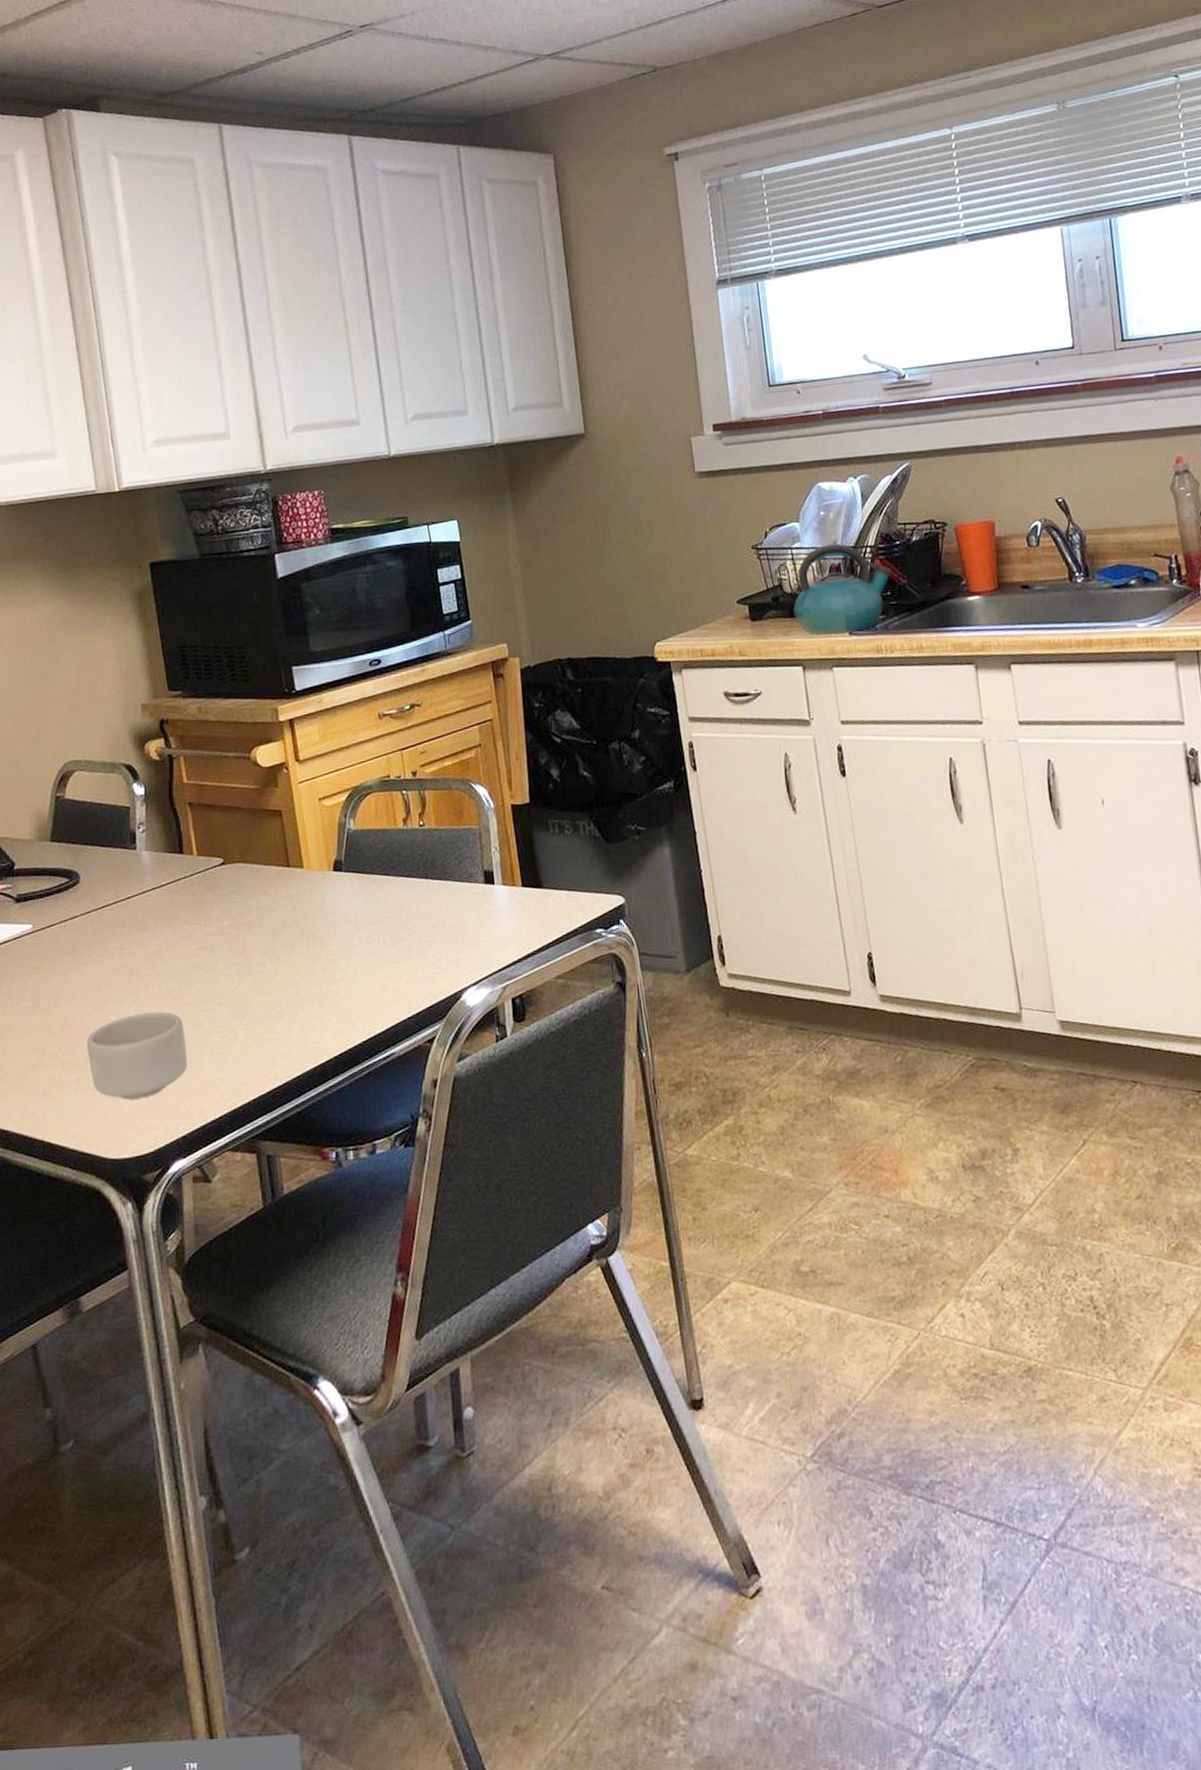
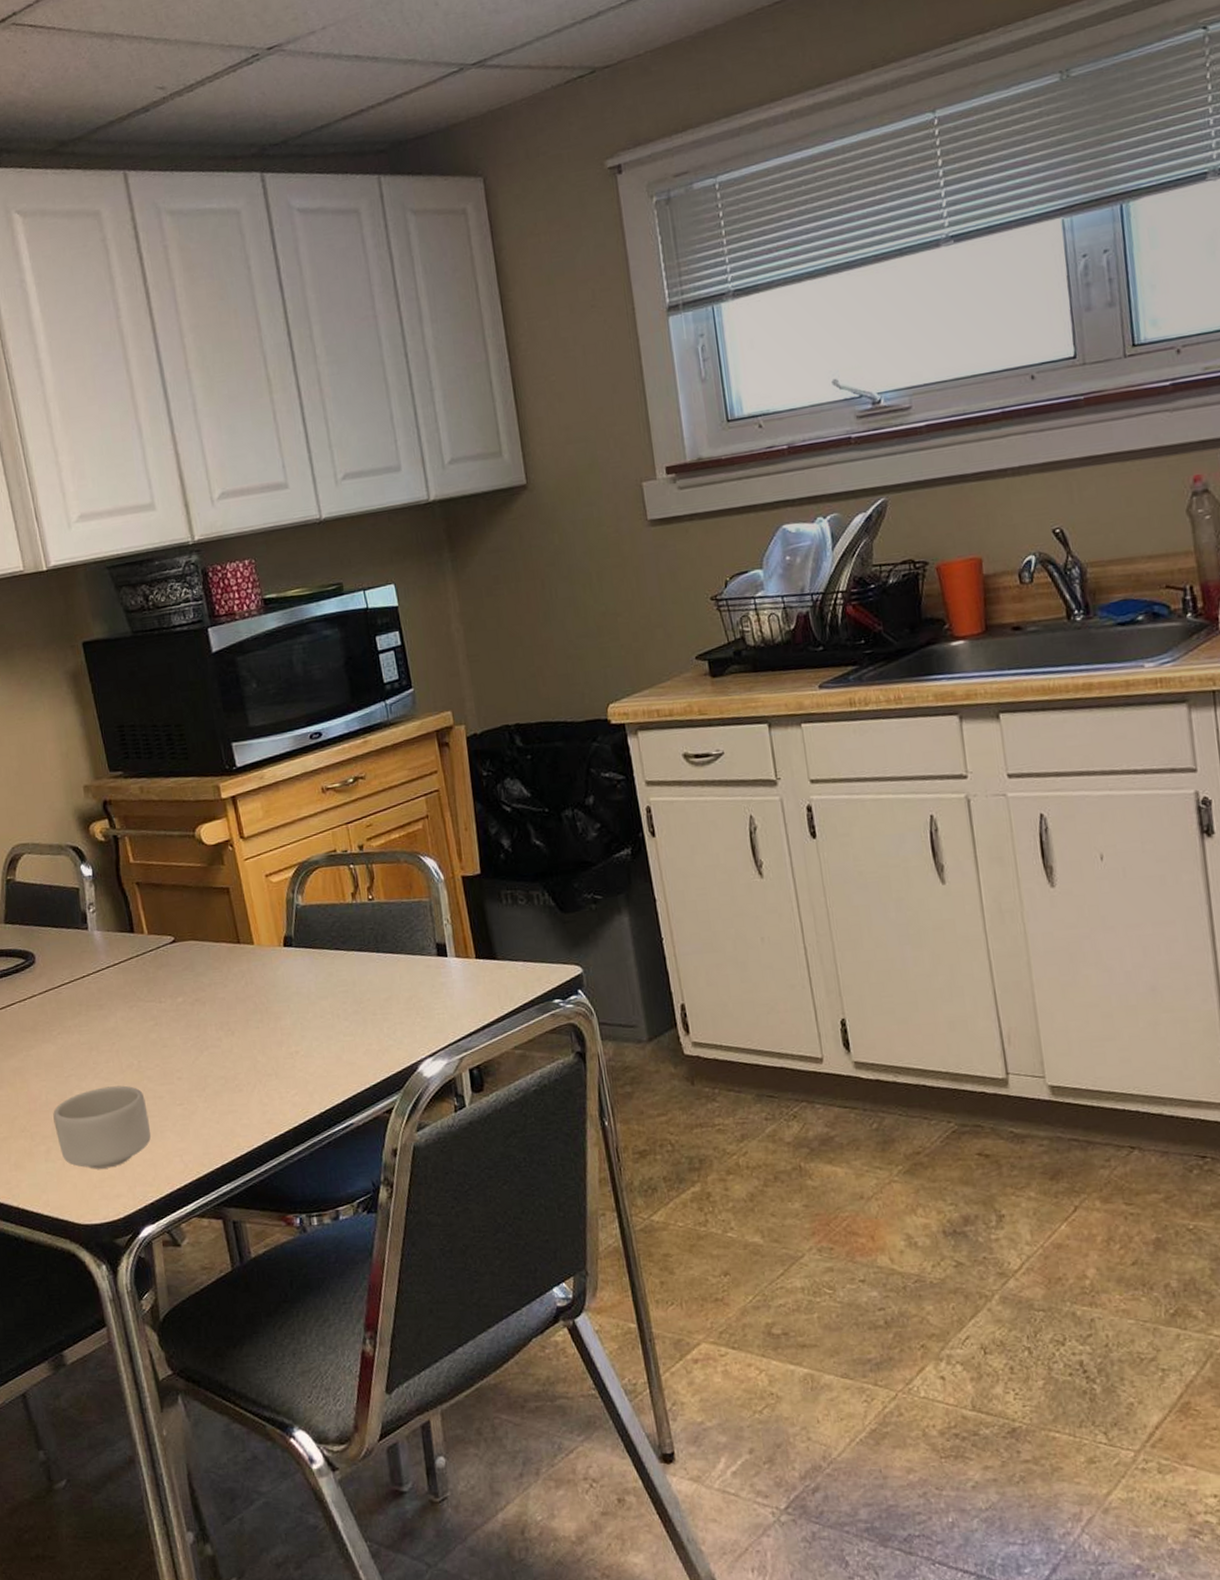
kettle: present [793,543,893,635] -> none [757,590,867,690]

